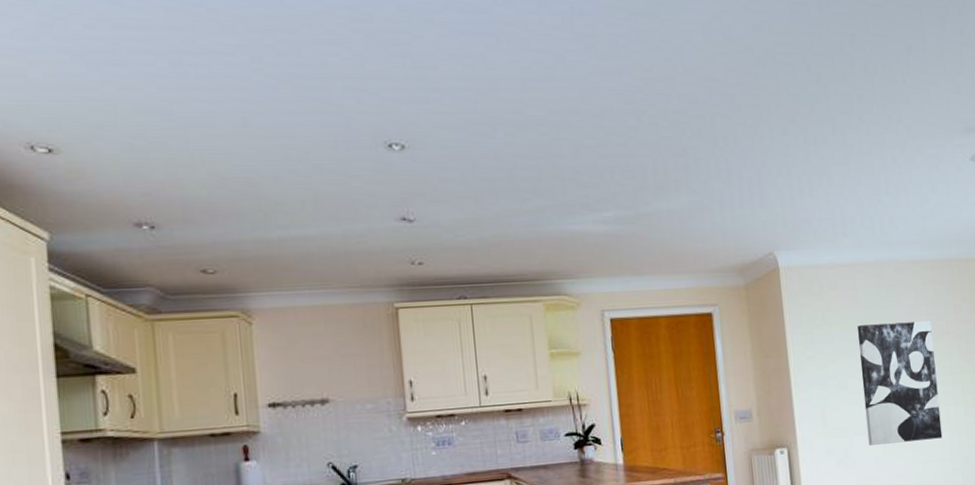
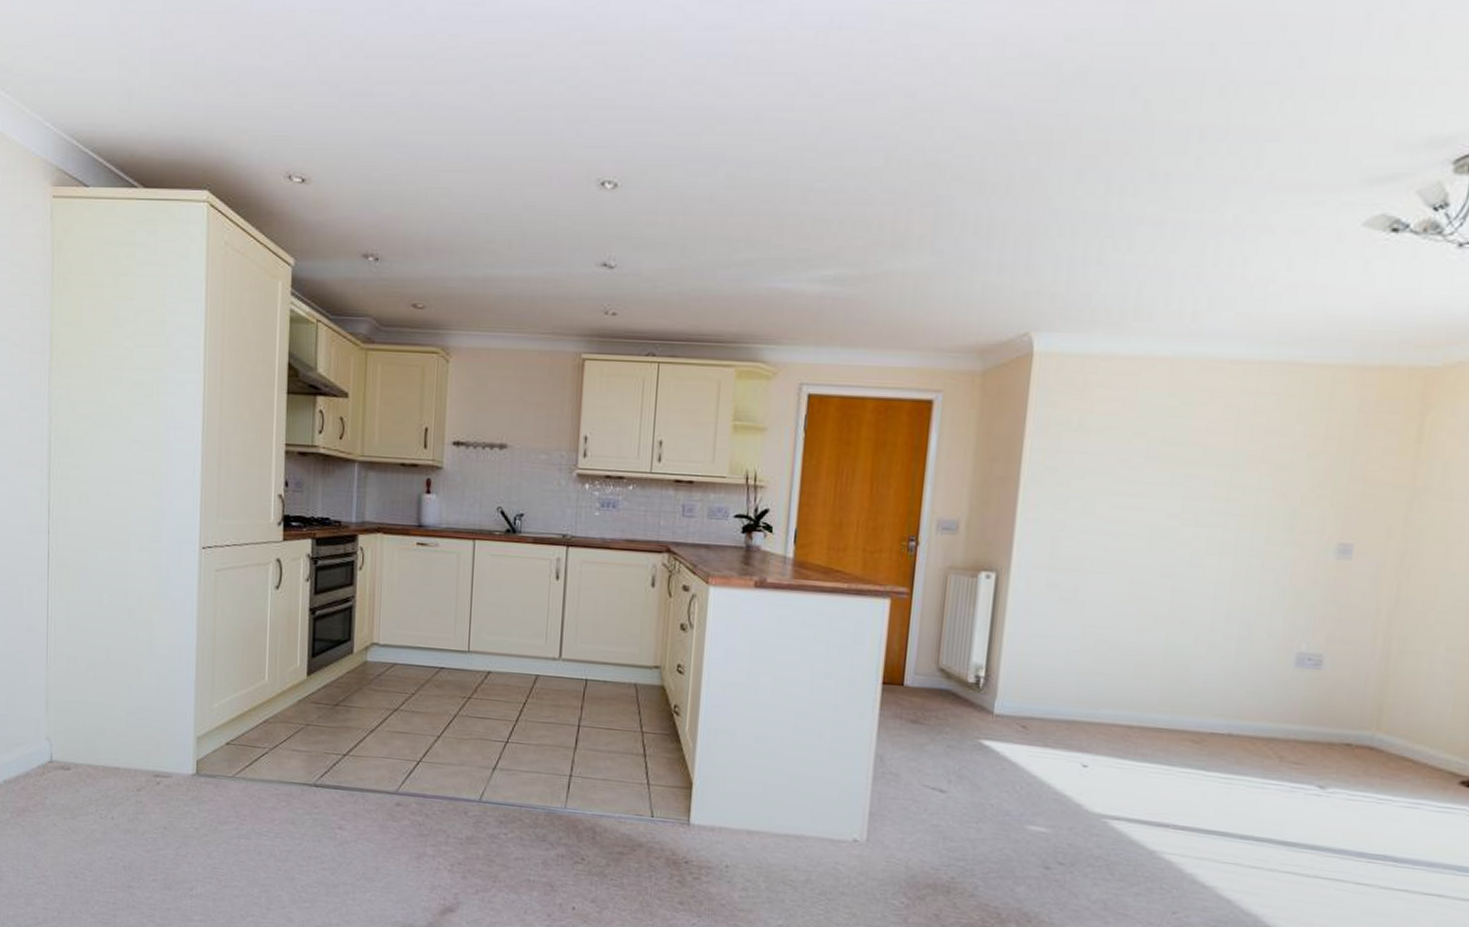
wall art: present [857,321,943,446] -> none [1108,437,1239,595]

